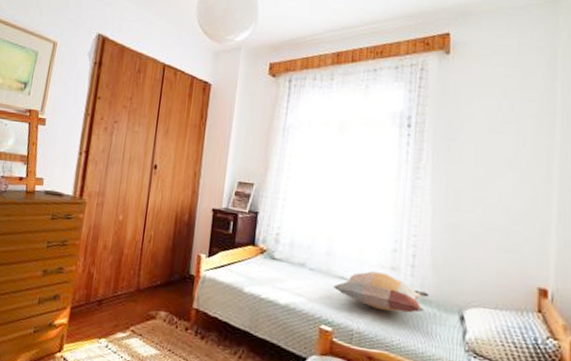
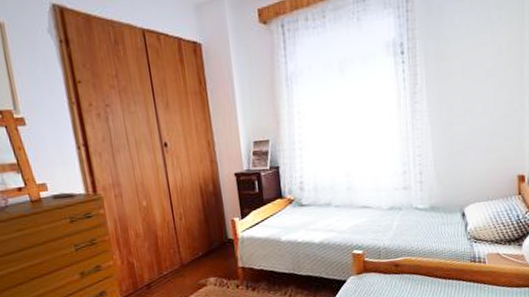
decorative pillow: present [333,271,430,313] -> none [357,193,437,226]

